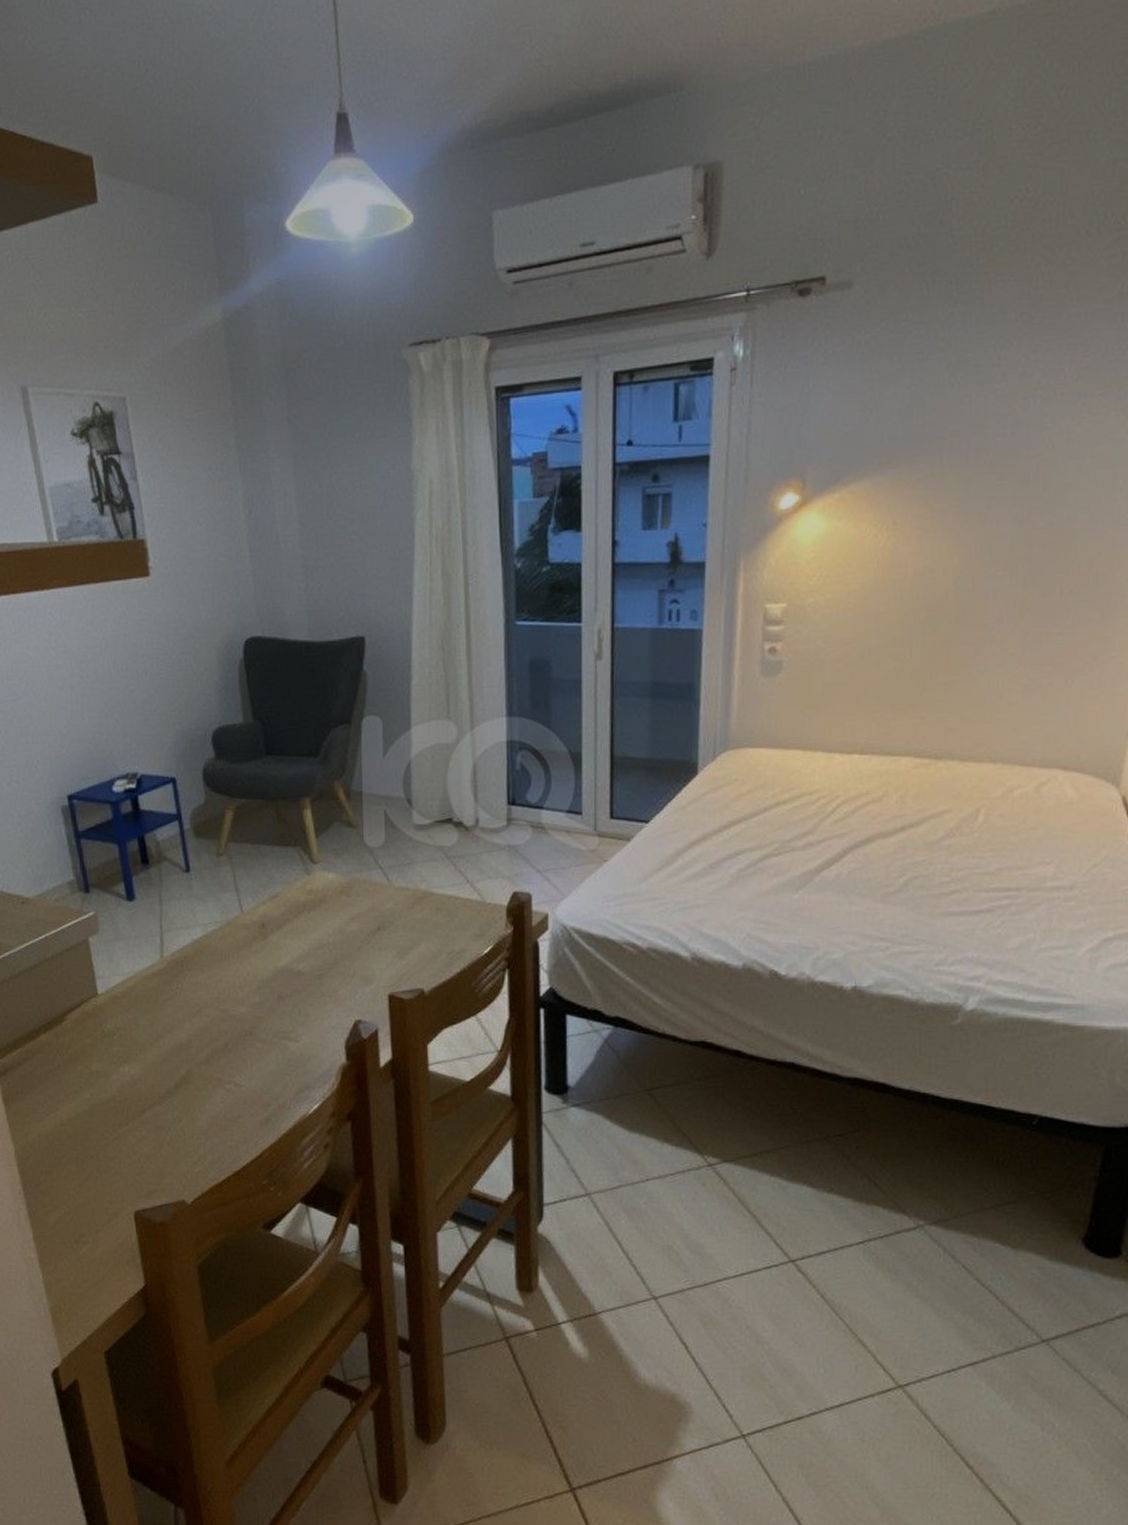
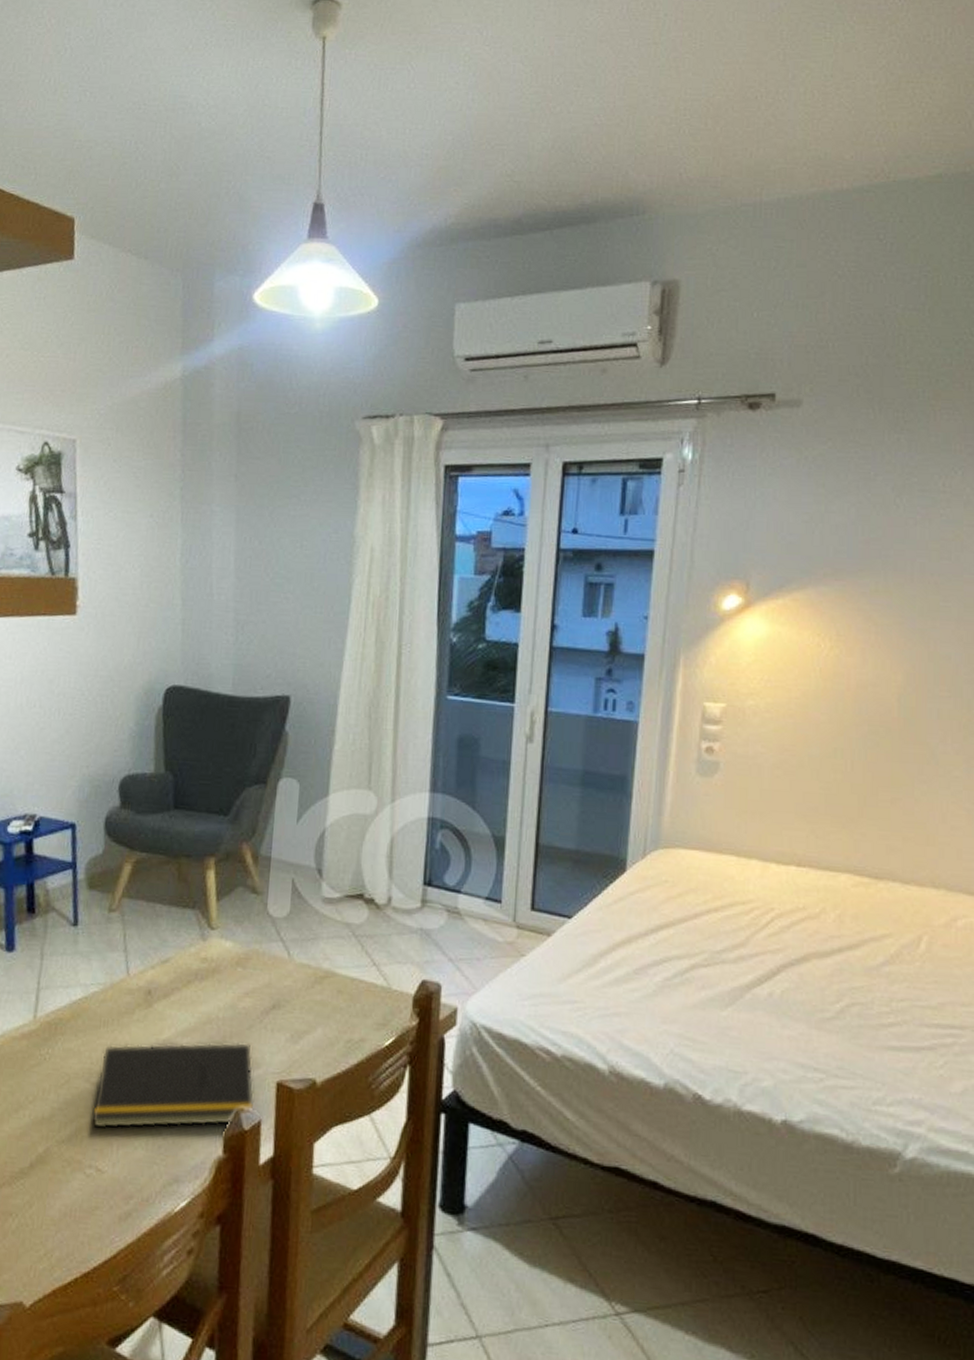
notepad: none [225,962,370,1050] -> present [92,1042,255,1129]

